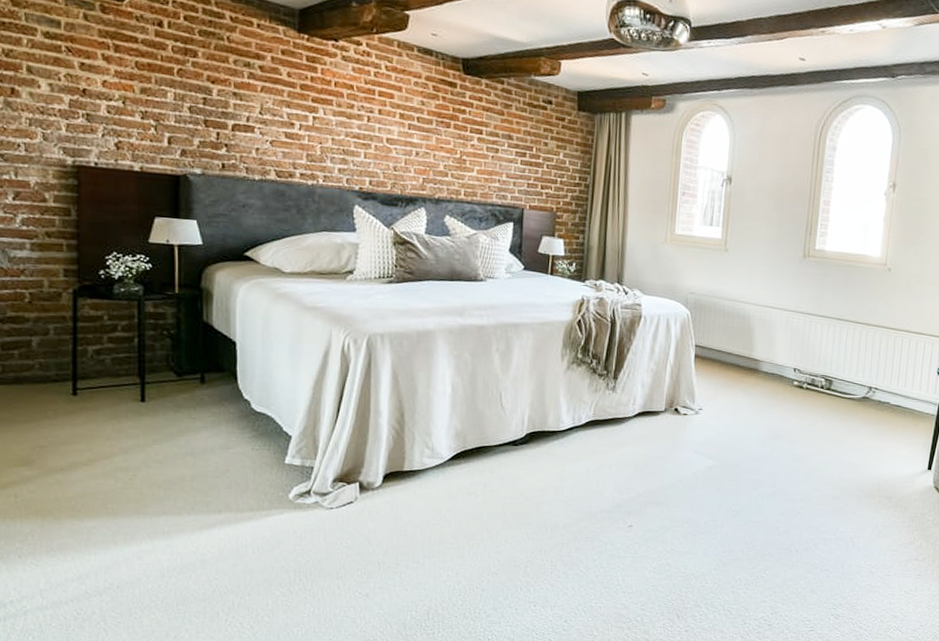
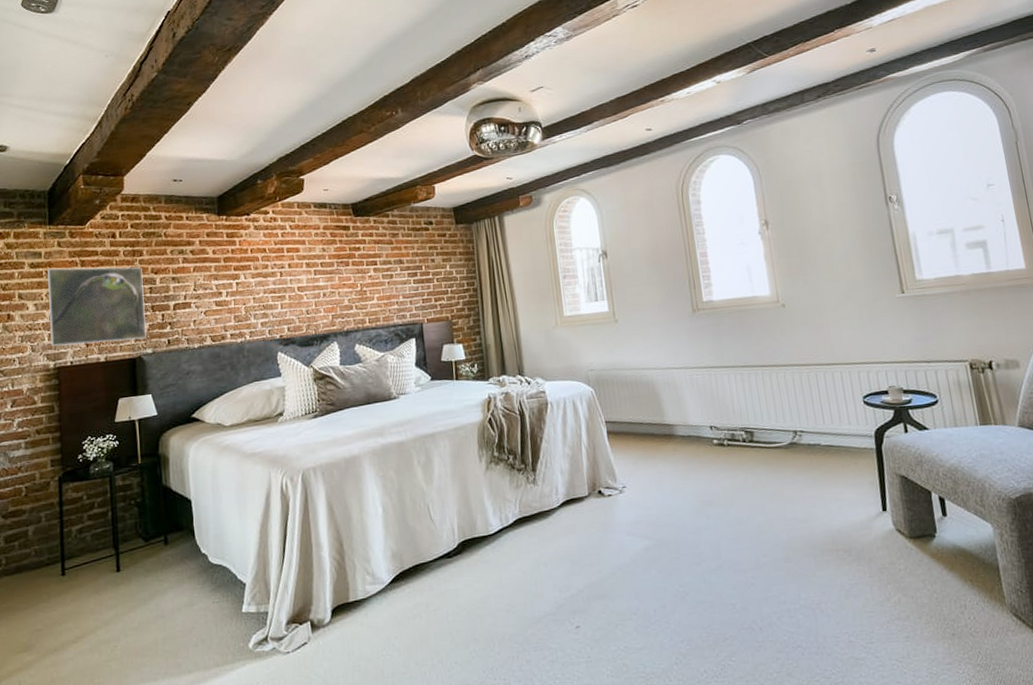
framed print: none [68,44,195,156] -> present [47,267,147,347]

